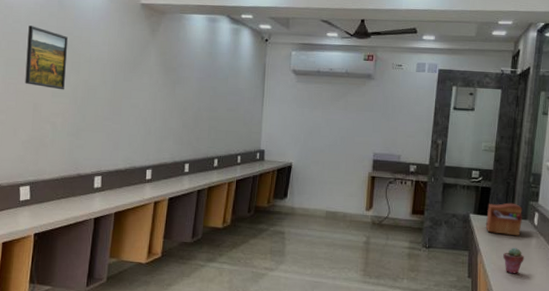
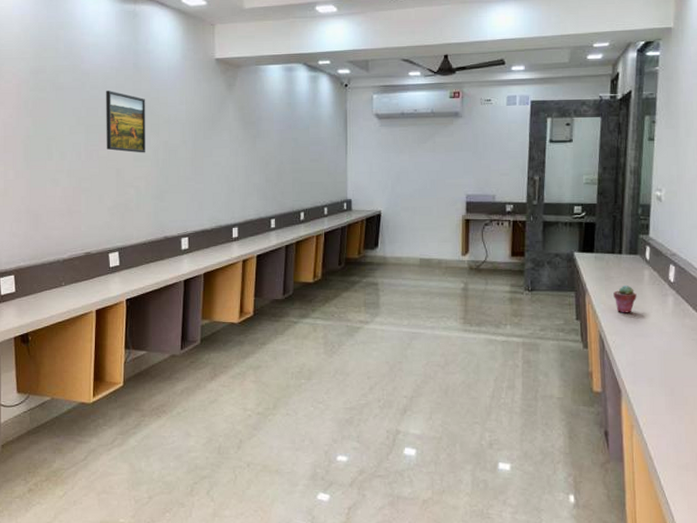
sewing box: present [485,202,522,236] -> none [591,237,632,273]

